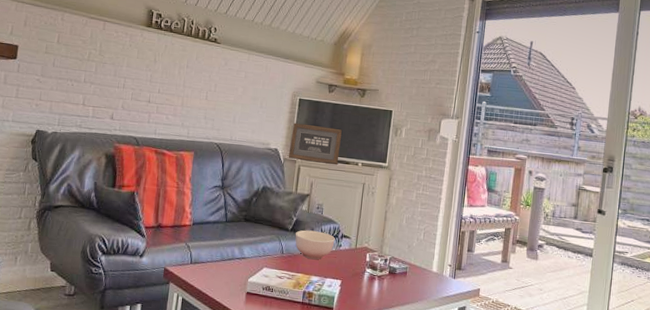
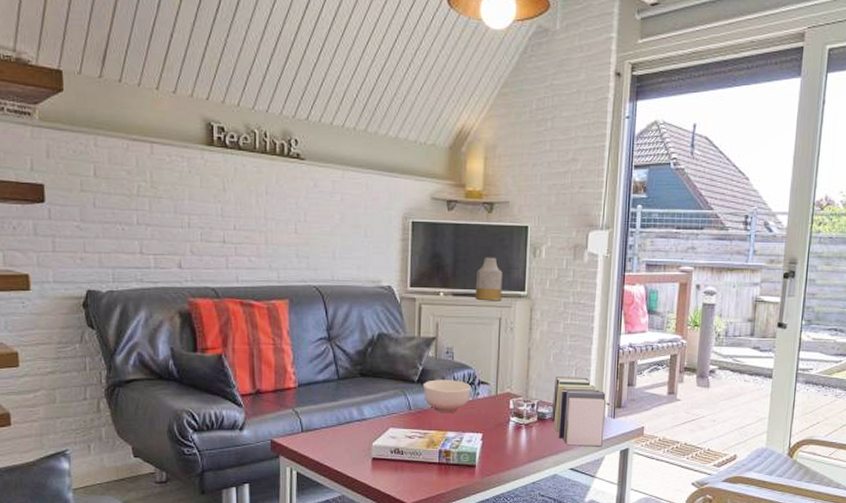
picture frame: present [288,123,342,165] -> none [405,252,468,300]
vase: none [345,132,369,170] -> present [475,257,503,301]
books: none [400,237,449,303] -> present [551,377,607,447]

